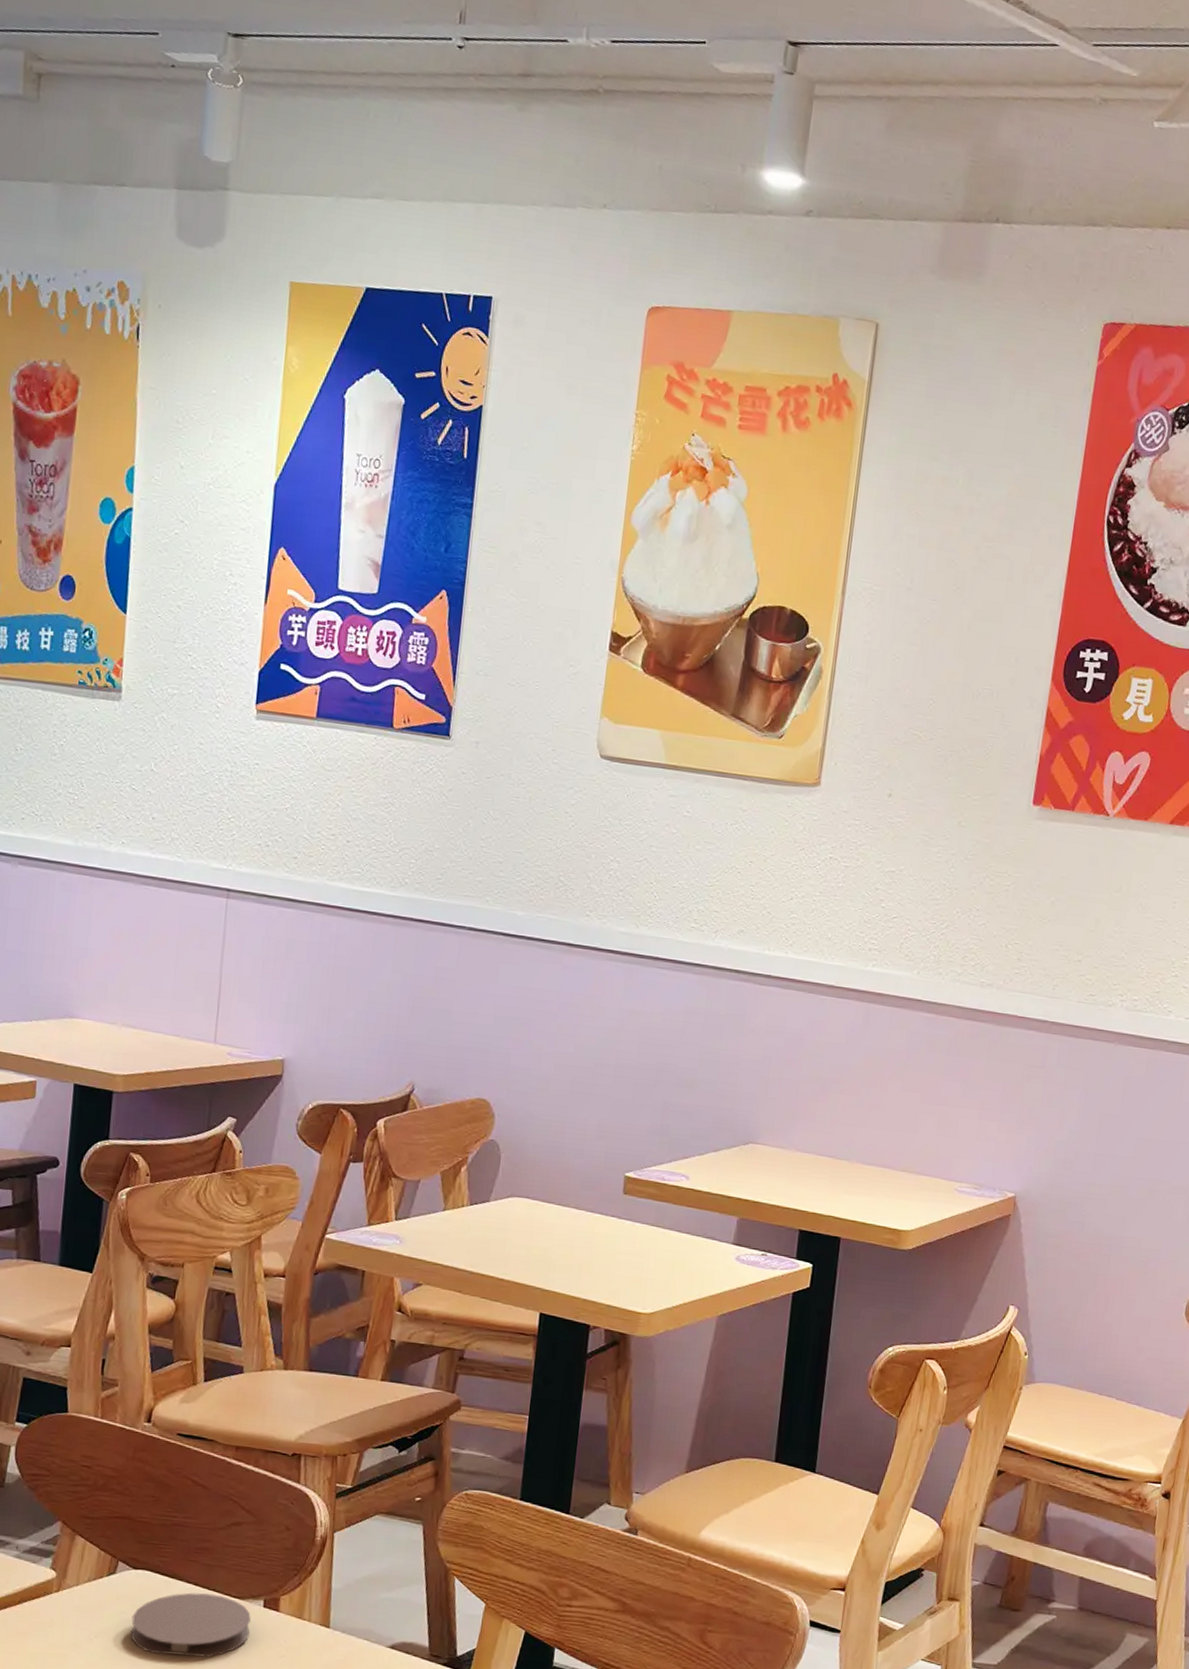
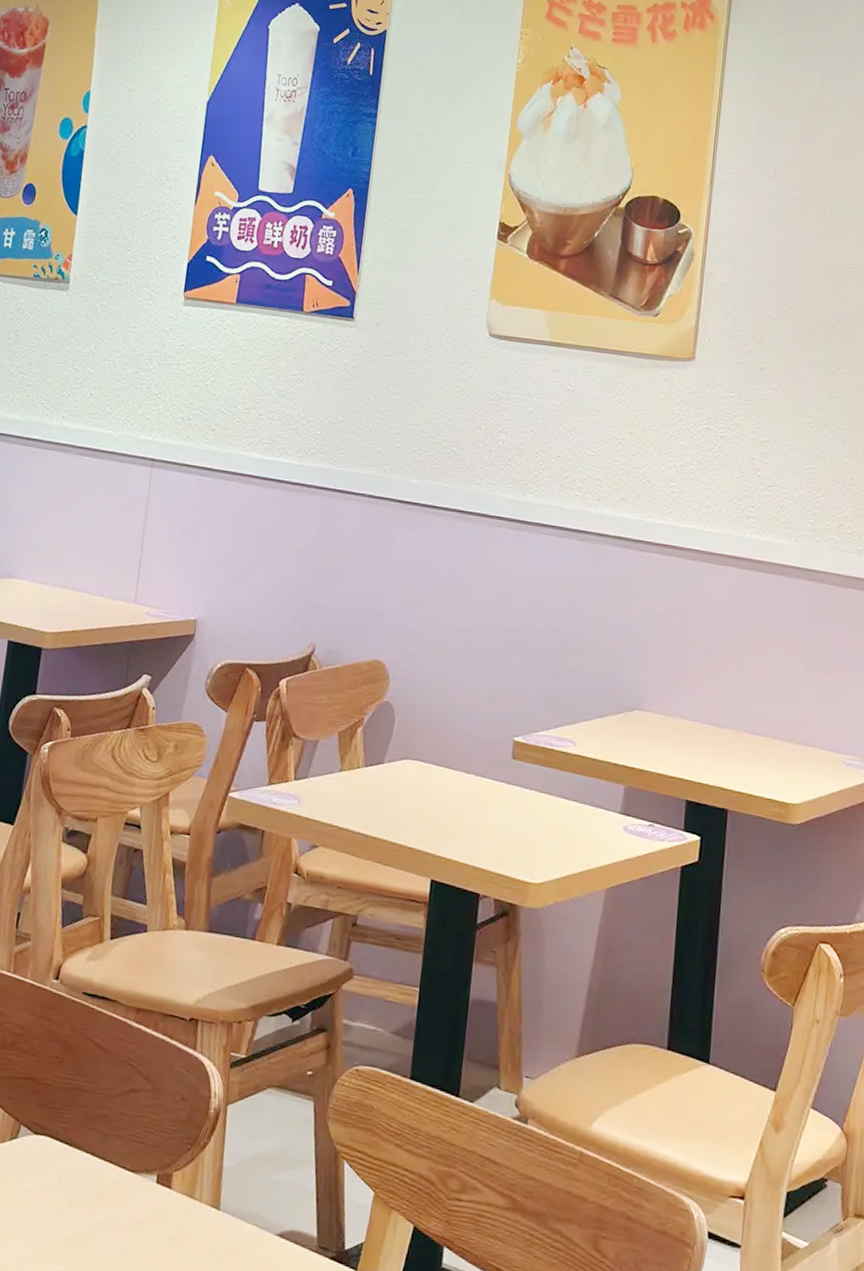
coaster: present [130,1592,251,1658] -> none [28,1163,144,1236]

